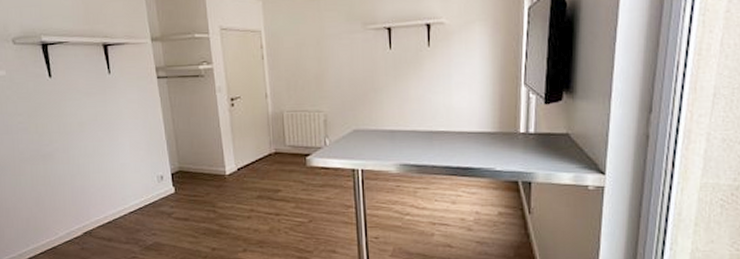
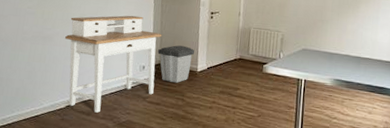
desk: none [66,115,178,237] -> present [65,15,162,113]
trash can: none [175,145,219,193] -> present [158,45,195,84]

